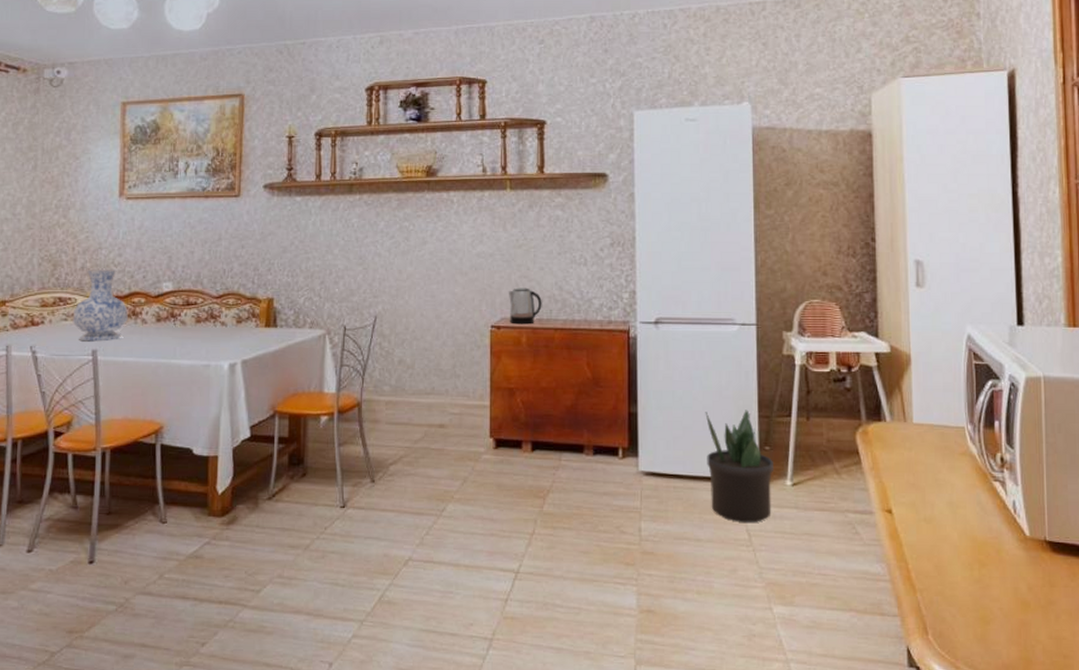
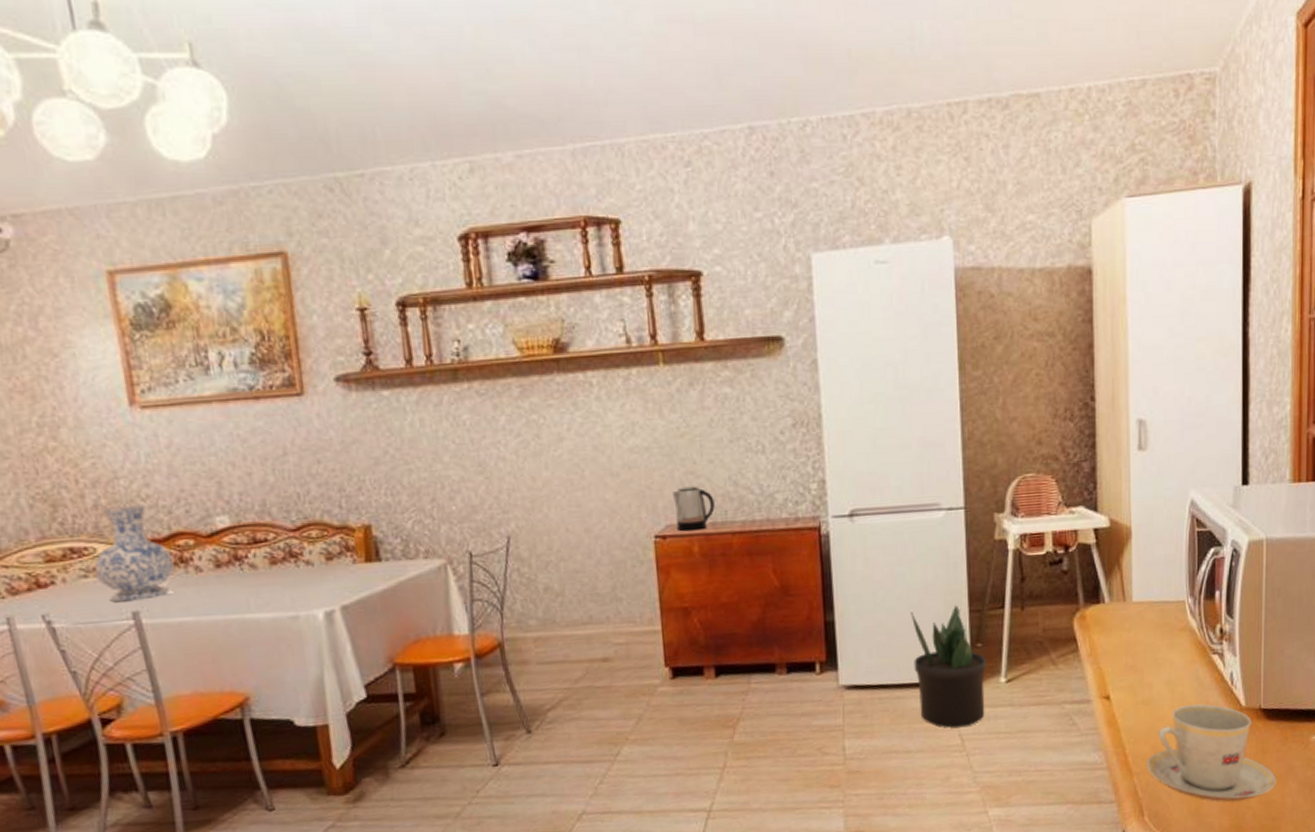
teacup: none [929,528,1066,633] -> present [1146,704,1276,802]

